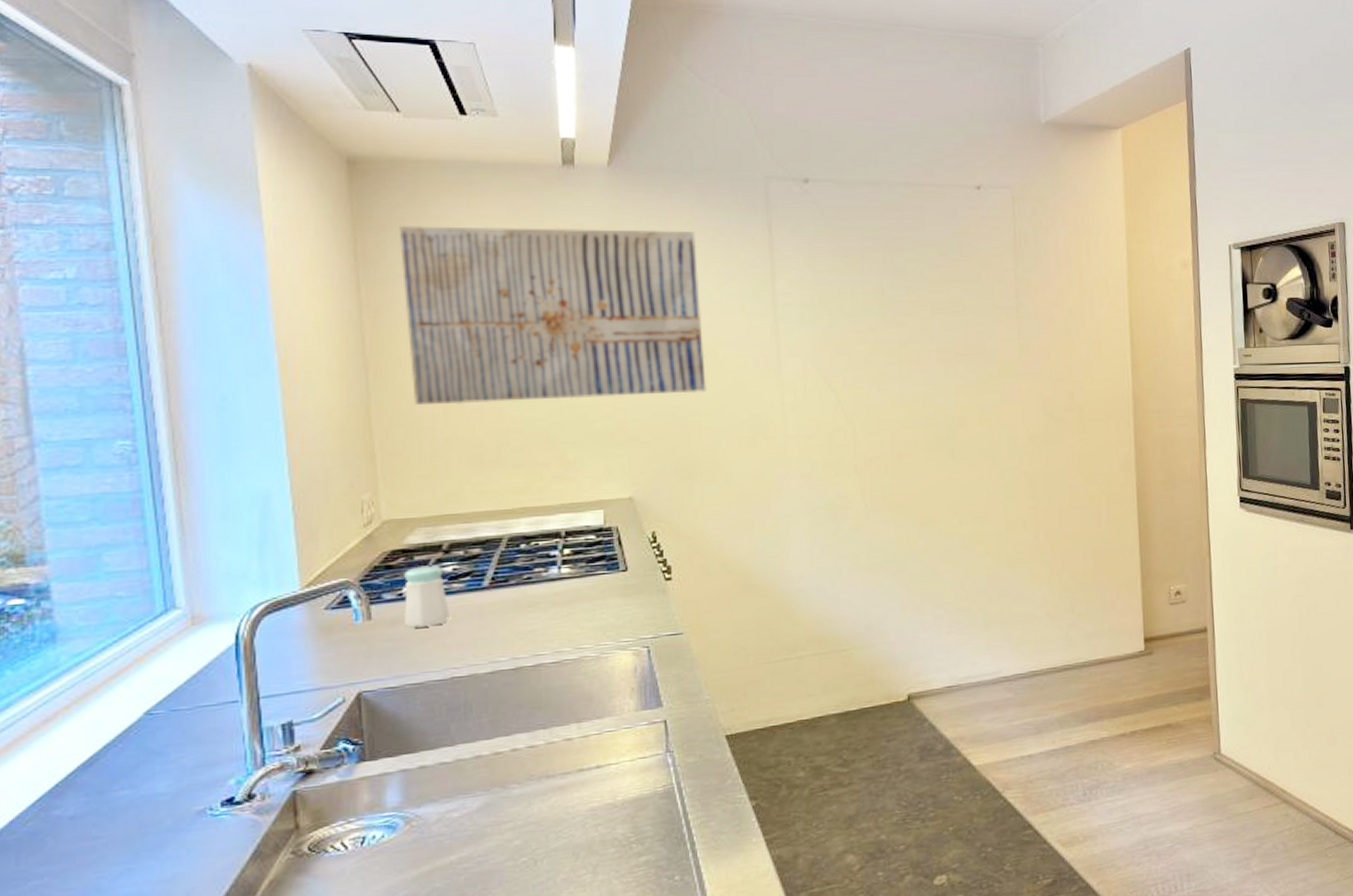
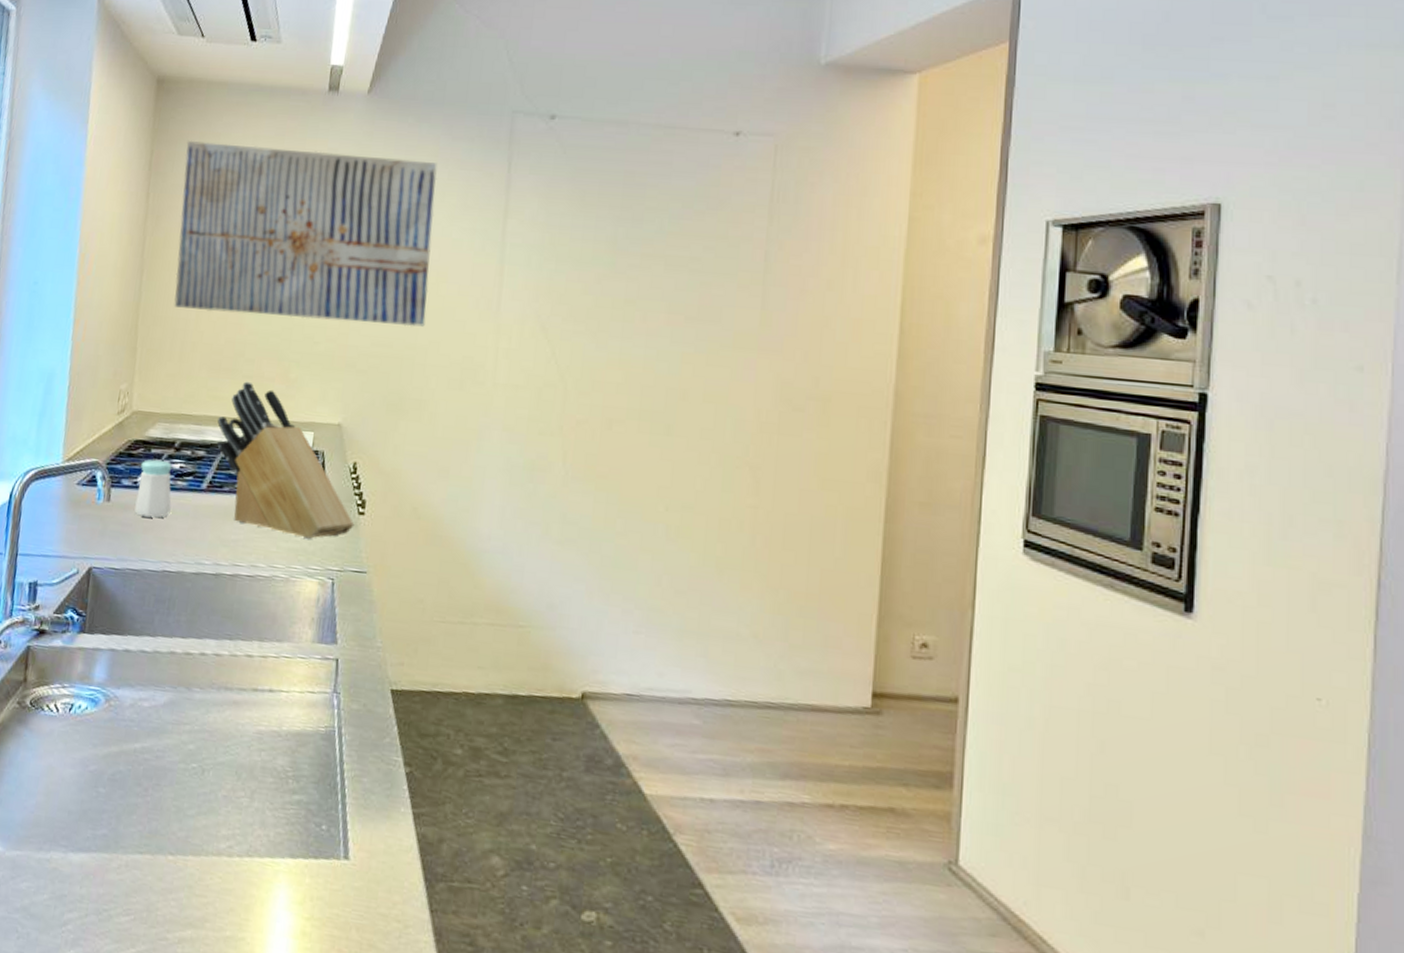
knife block: none [490,470,663,615] -> present [216,381,355,540]

